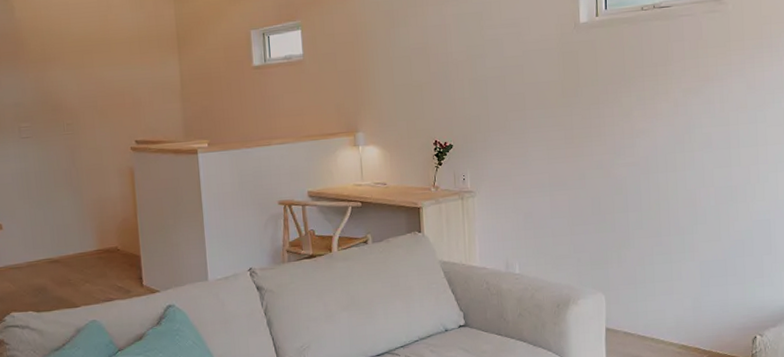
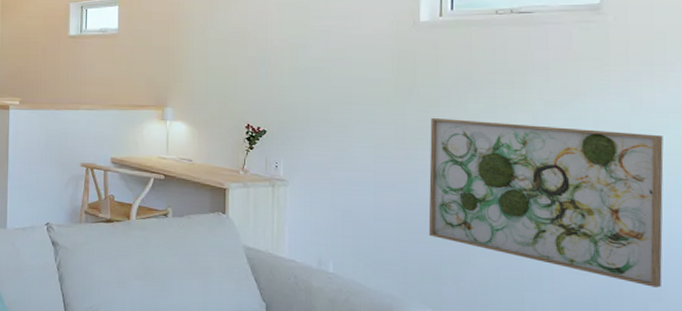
wall art: none [593,109,772,243] -> present [428,118,664,288]

